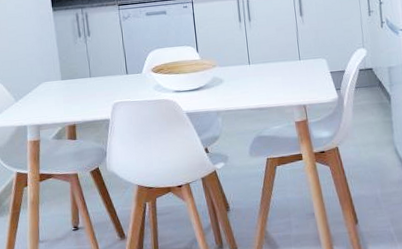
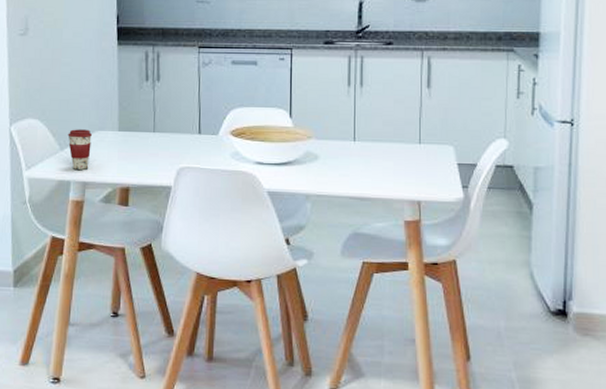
coffee cup: none [20,82,41,116] -> present [67,129,92,170]

